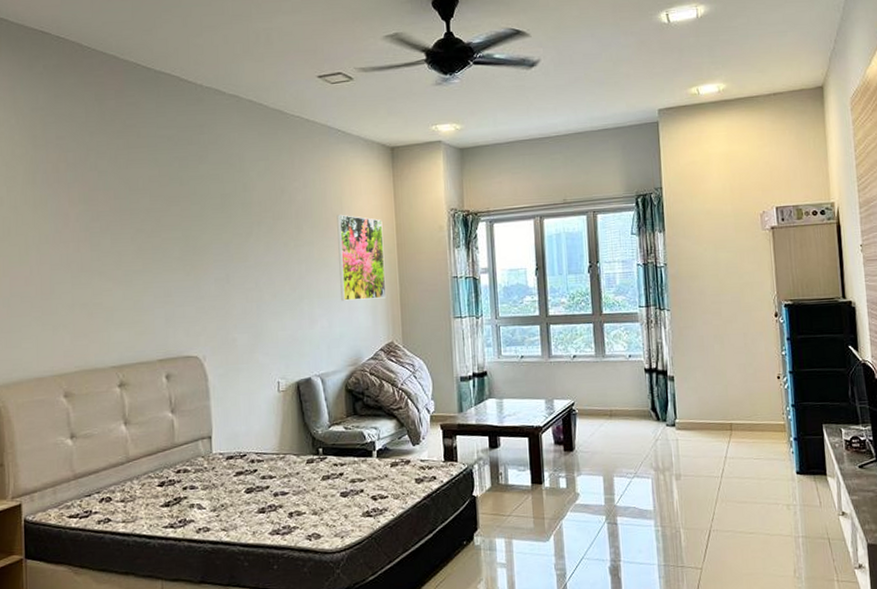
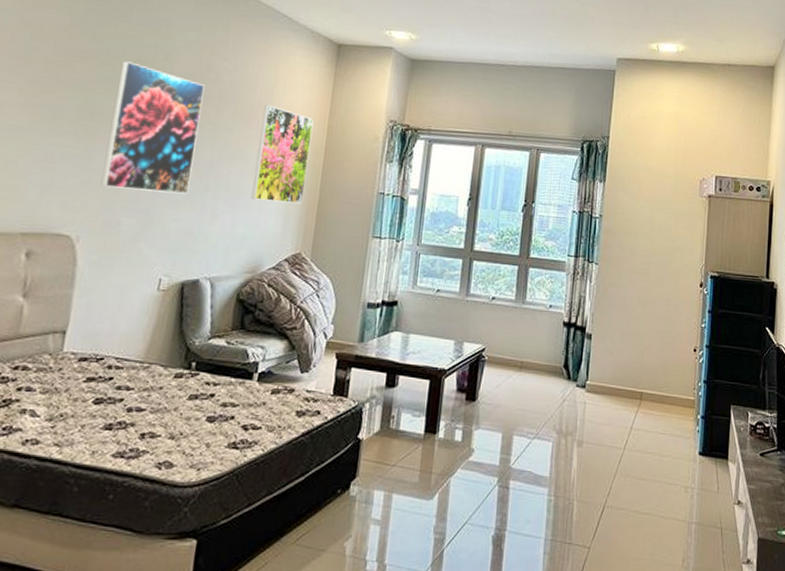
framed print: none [209,198,287,310] -> present [100,61,205,195]

